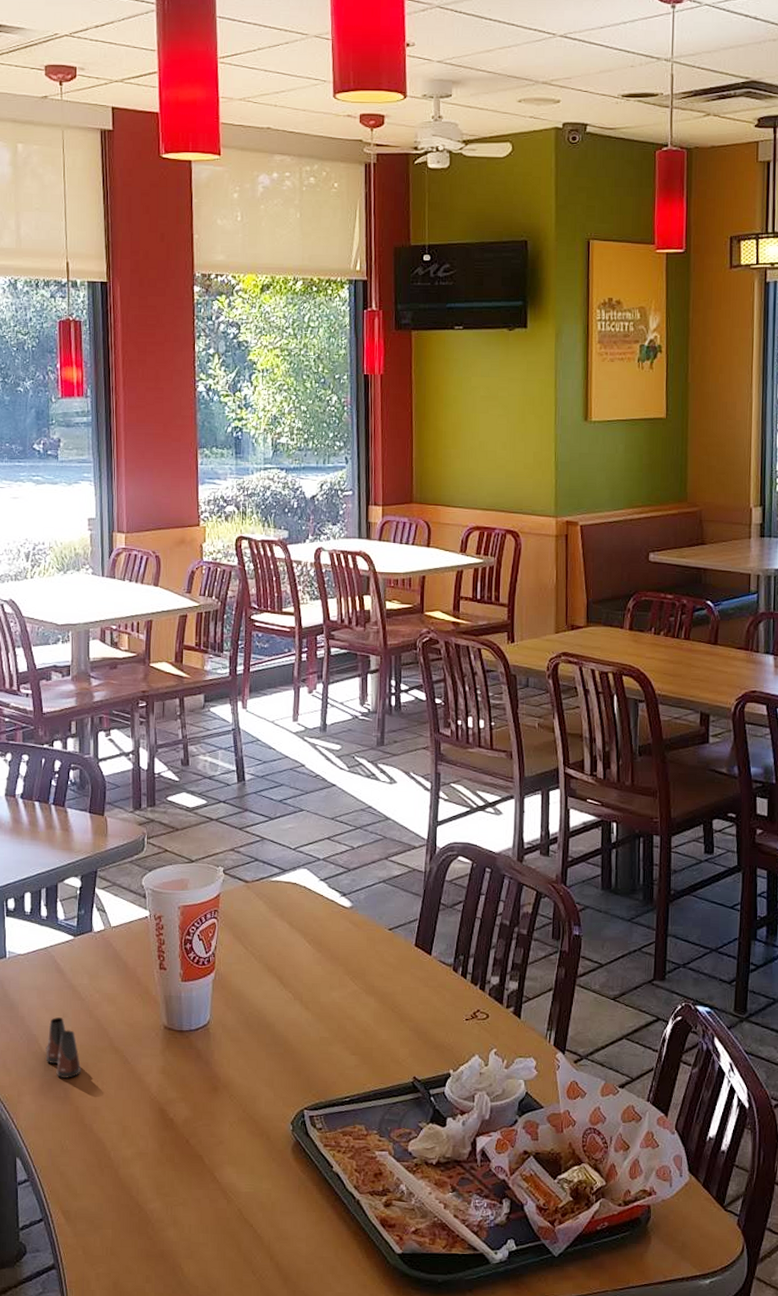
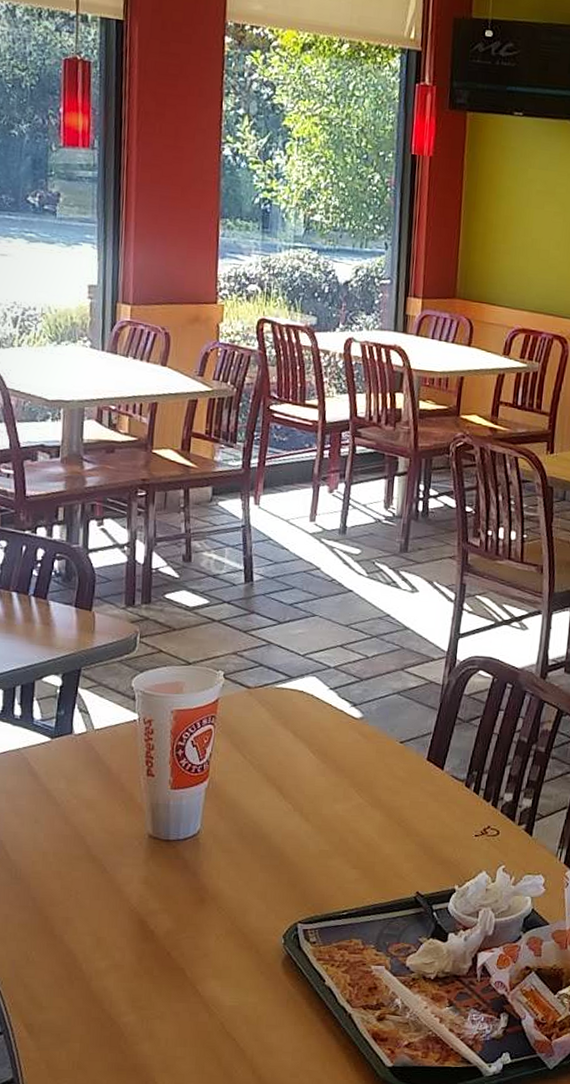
salt shaker: present [45,1017,81,1078] -> none [13,823,53,887]

